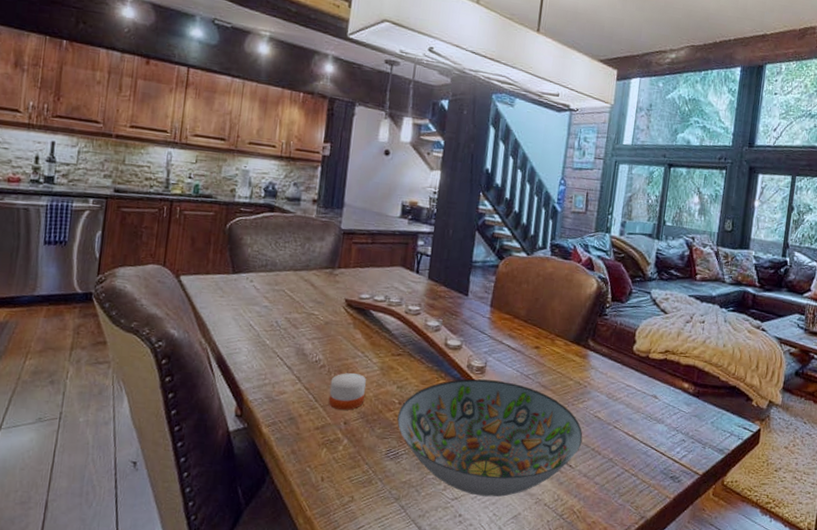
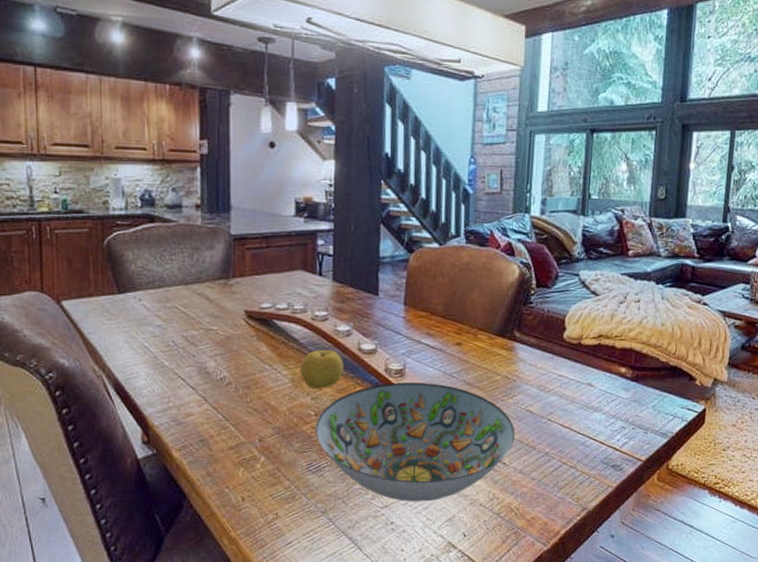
candle: present [328,373,366,410] -> none [239,388,277,427]
fruit: none [389,342,430,379] -> present [300,350,343,389]

